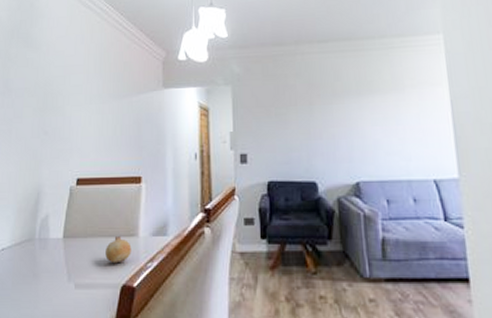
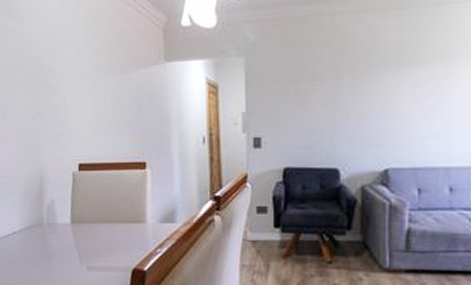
fruit: present [105,235,132,264] -> none [114,221,140,249]

